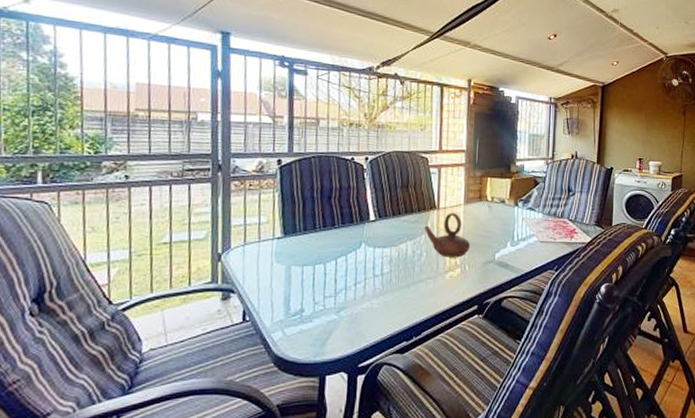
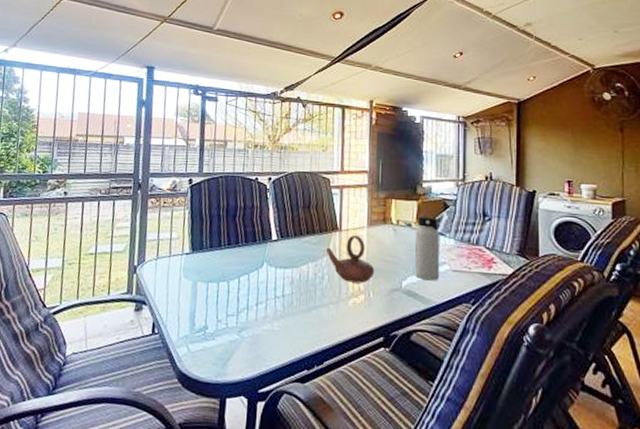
water bottle: none [507,193,530,252] -> present [414,216,439,281]

